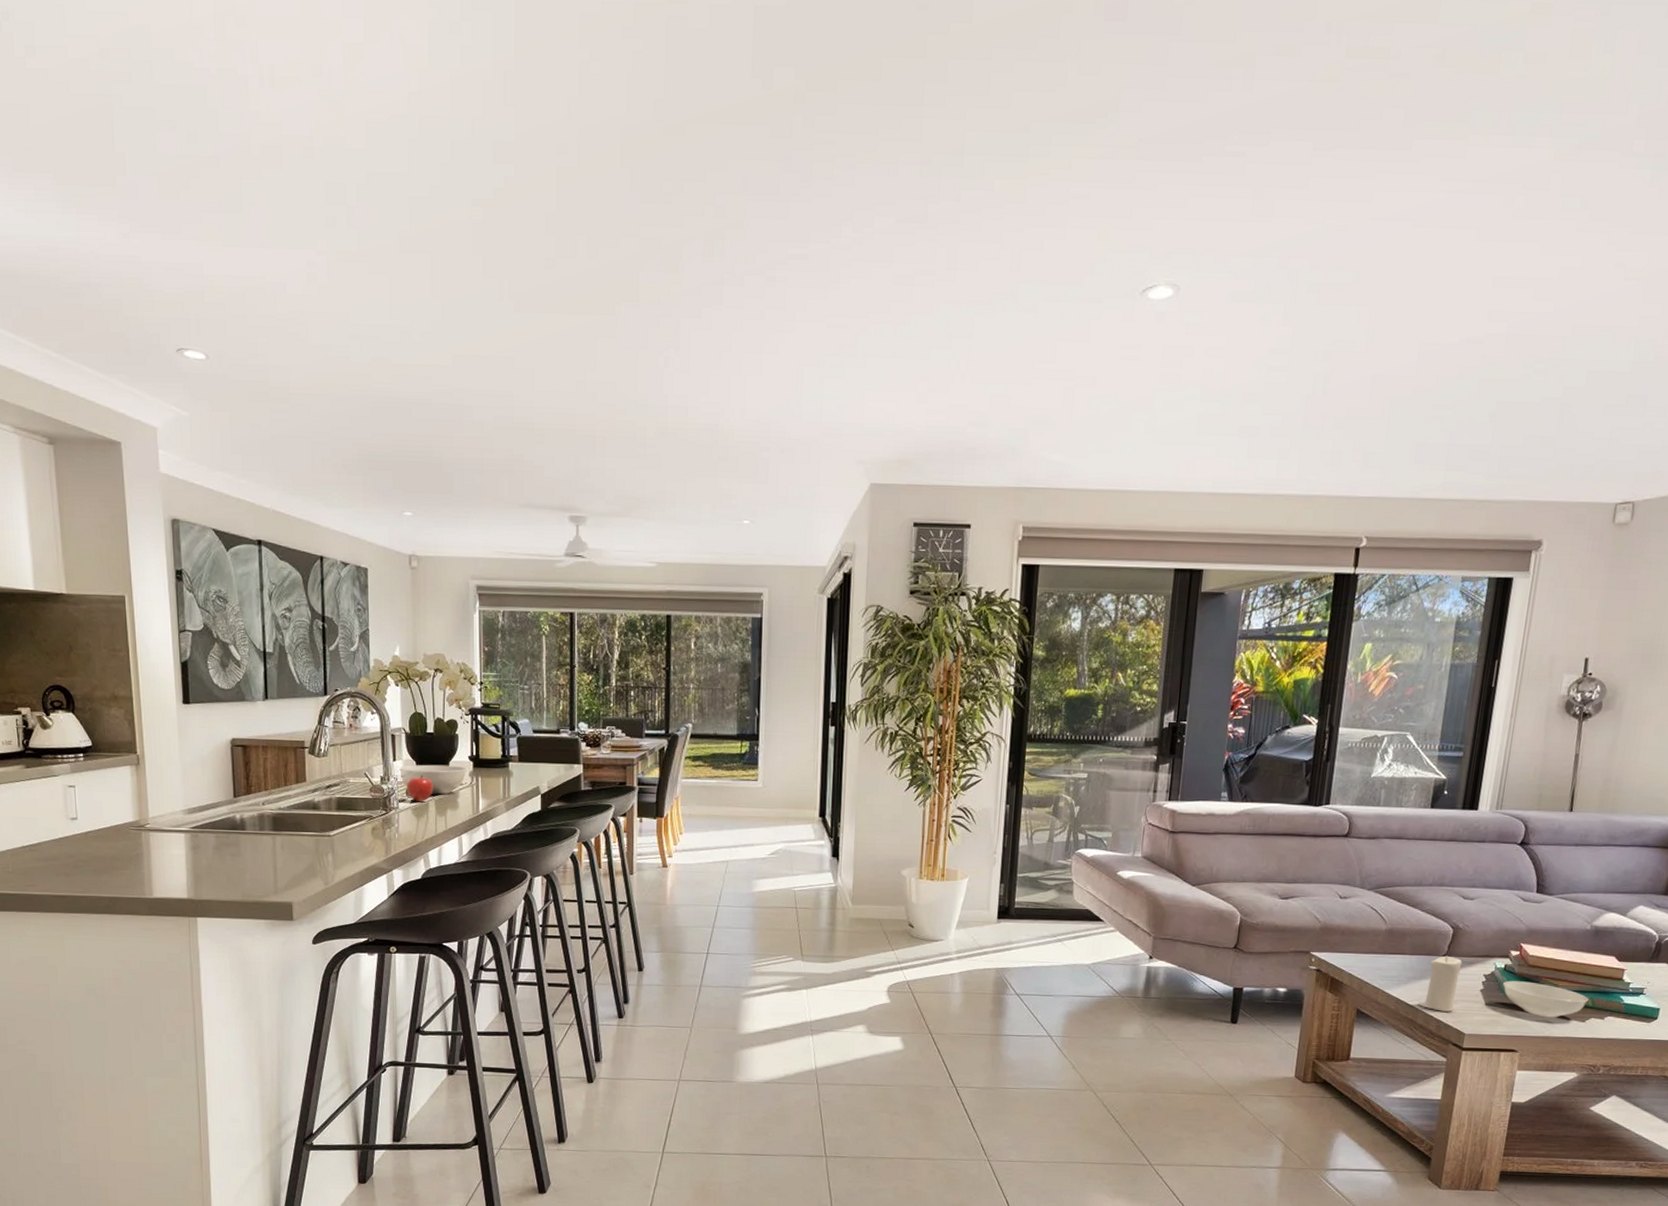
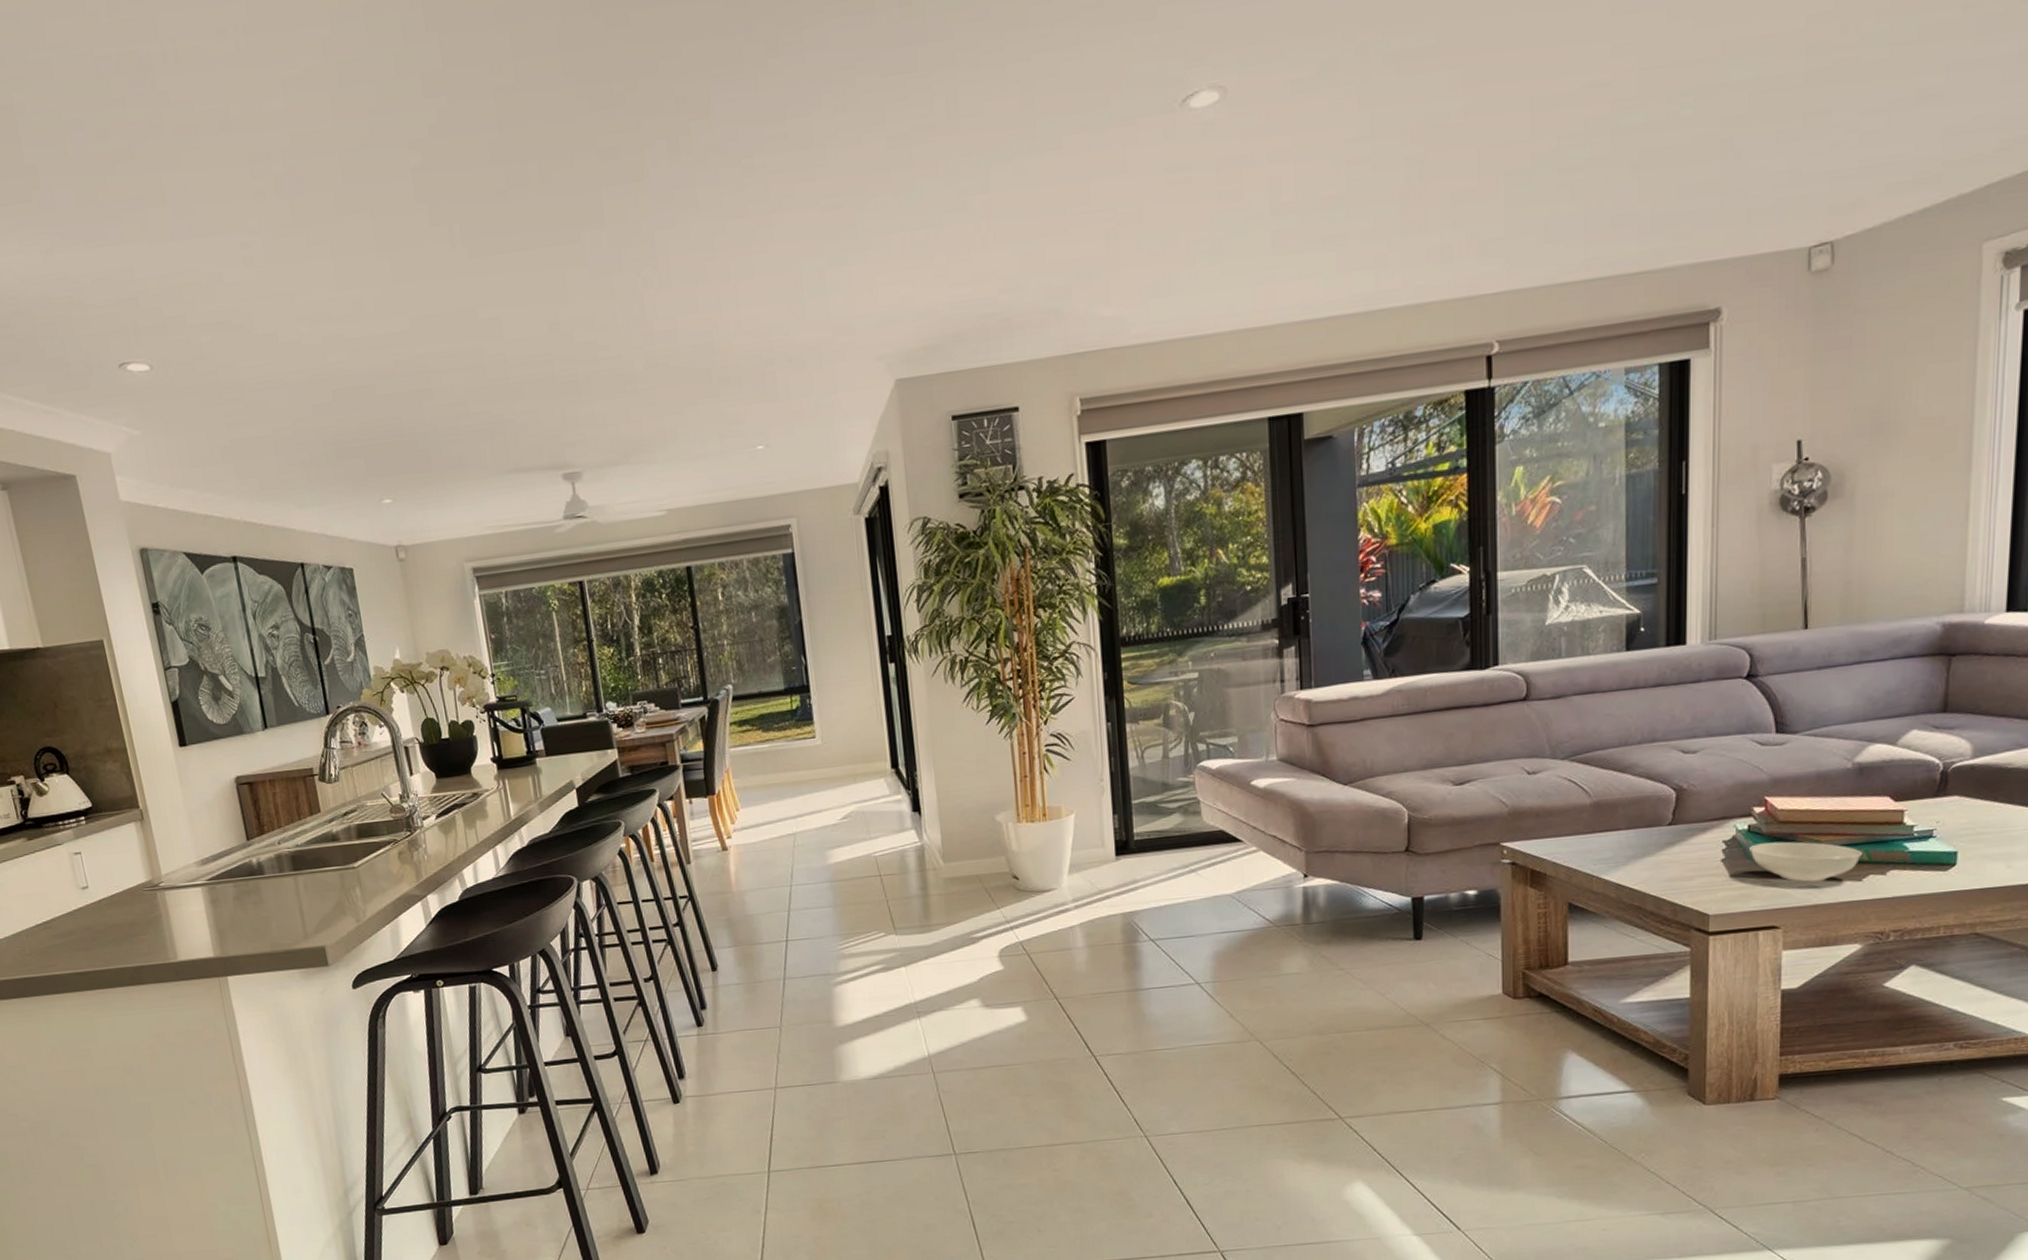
bowl: present [397,764,466,795] -> none [416,770,491,806]
fruit: present [406,775,434,803] -> none [428,786,458,817]
candle: present [1417,955,1463,1012] -> none [1643,824,1693,893]

